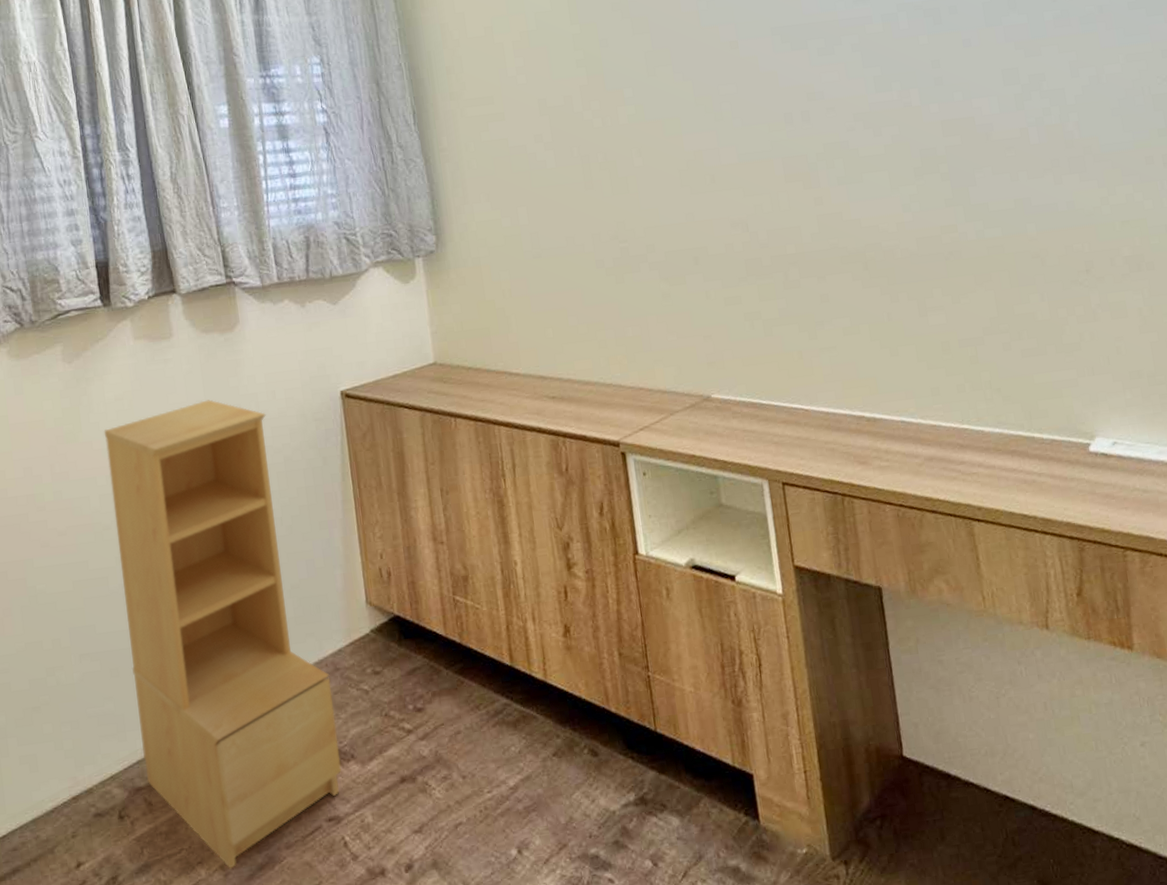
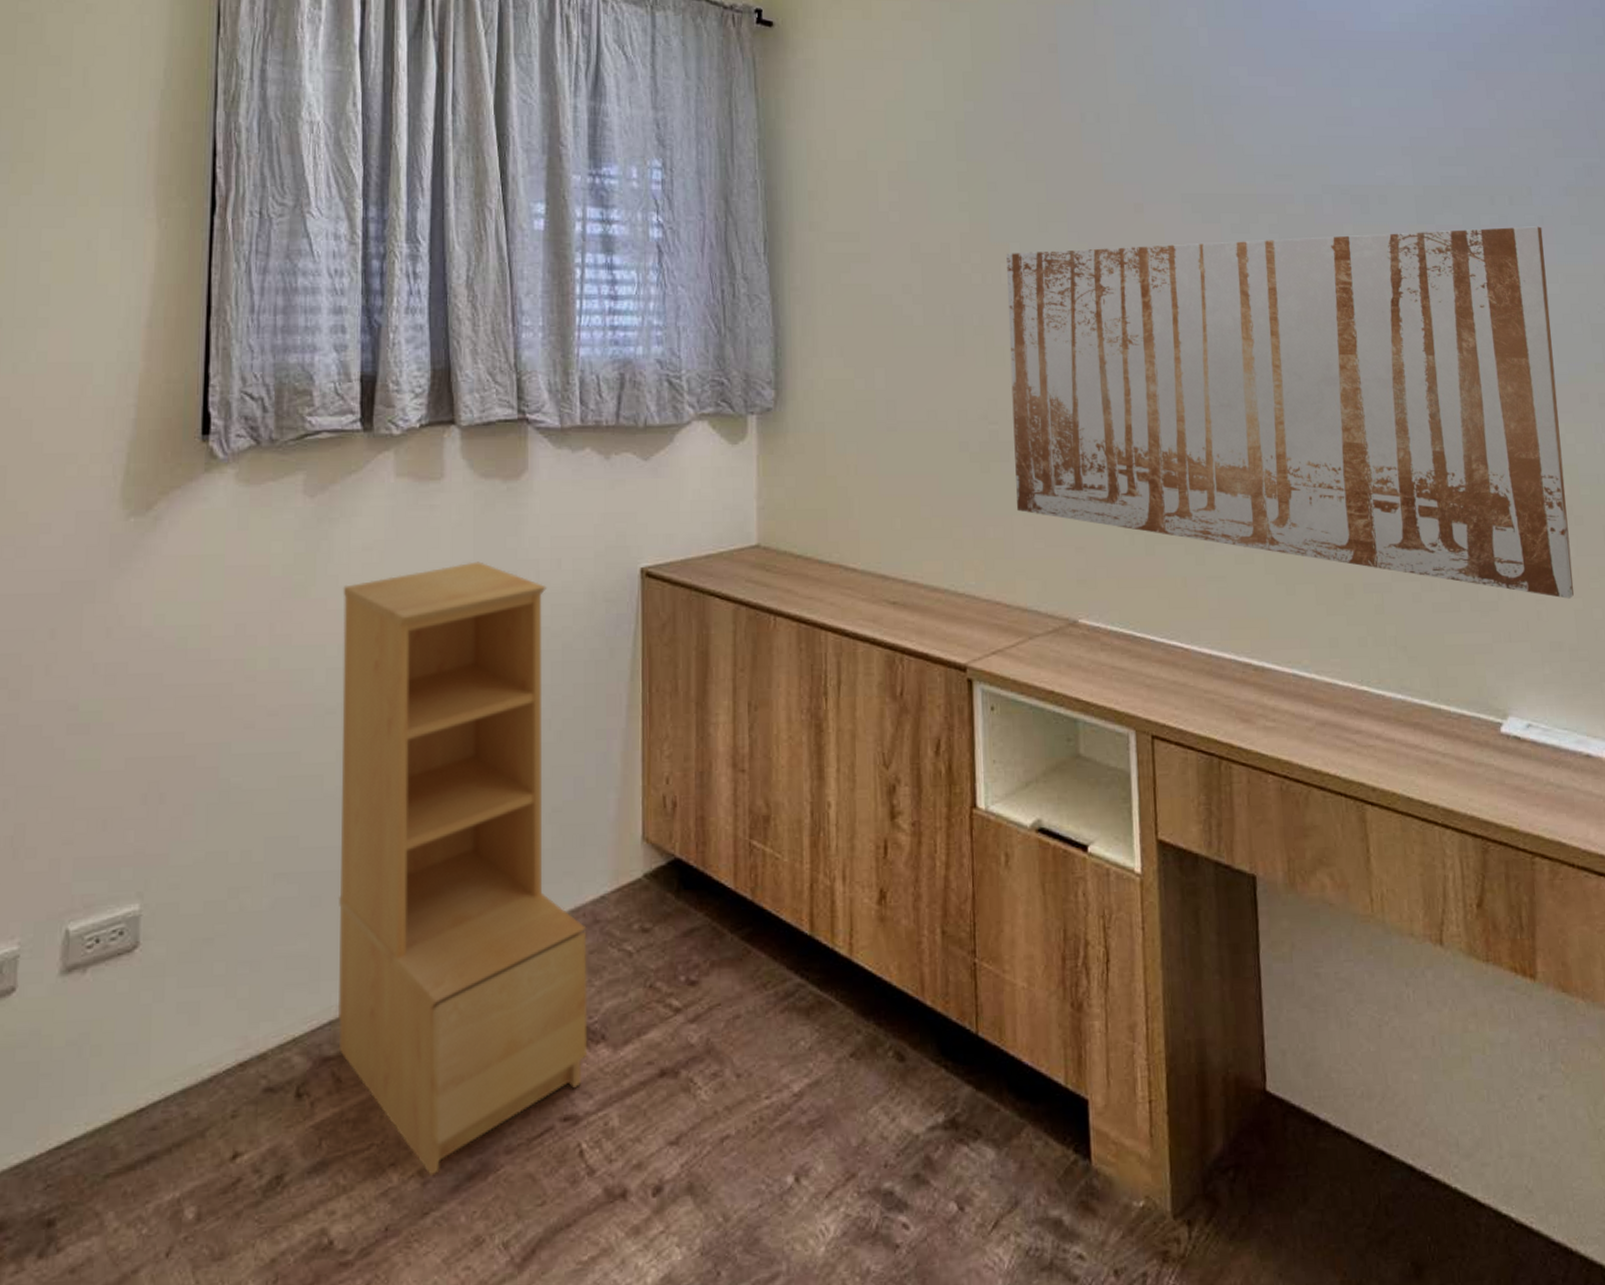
wall art: none [621,15,1149,334] -> present [1006,226,1574,599]

